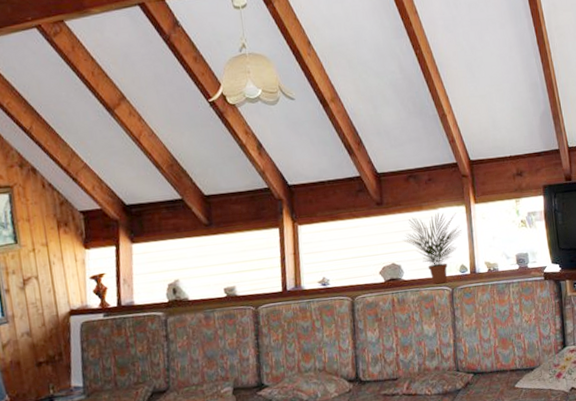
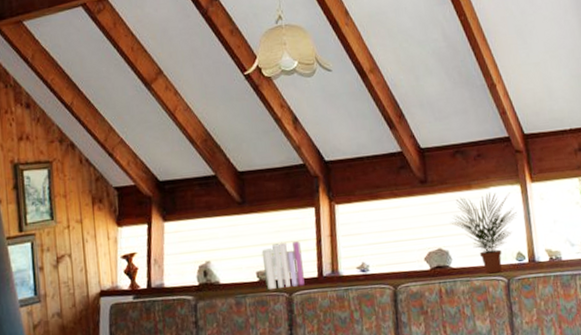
books: none [229,259,271,305] -> present [261,241,306,291]

